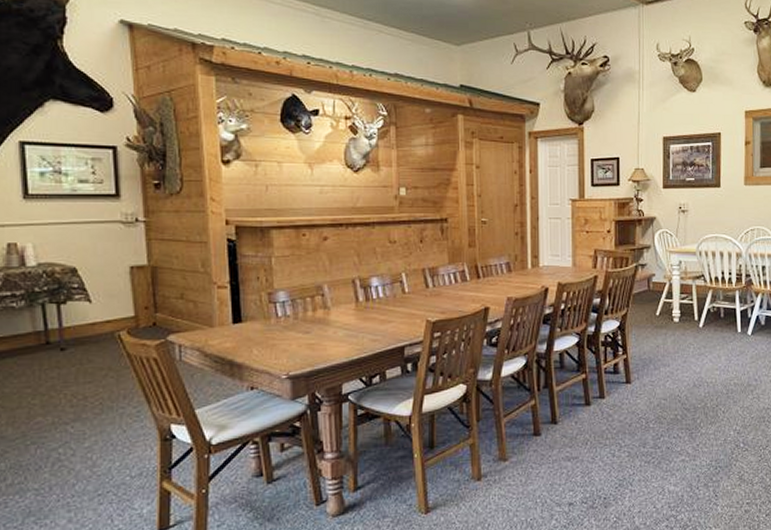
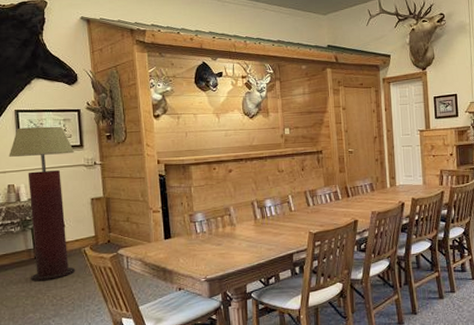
floor lamp: none [9,166,106,375] -> present [8,126,76,282]

